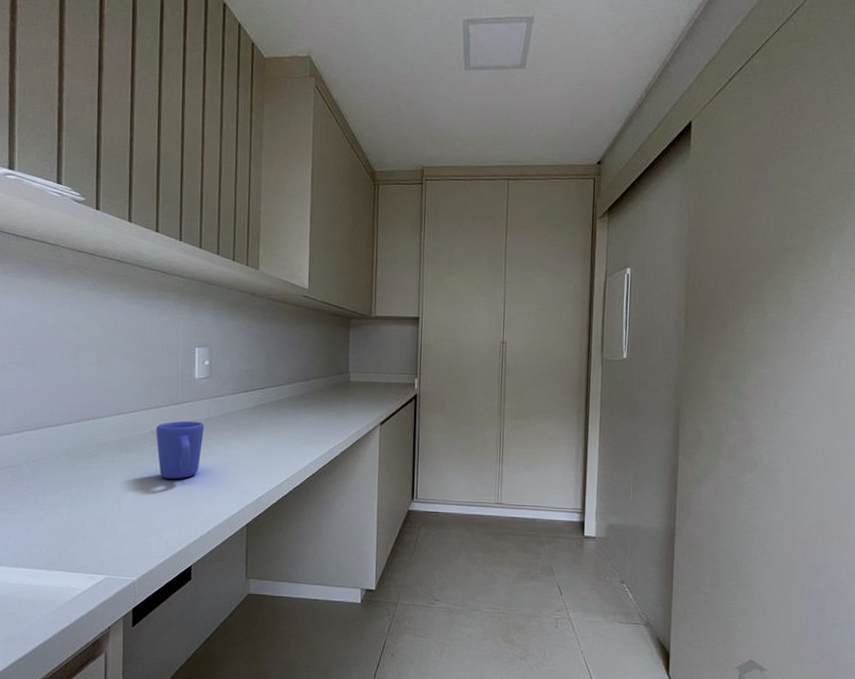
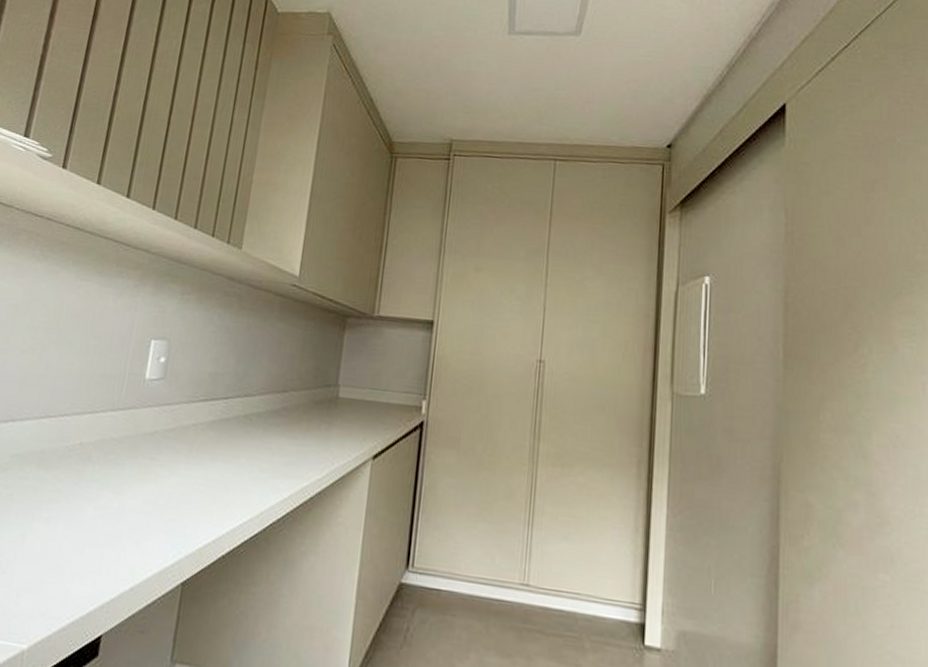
mug: present [156,420,204,479] -> none [81,432,147,511]

